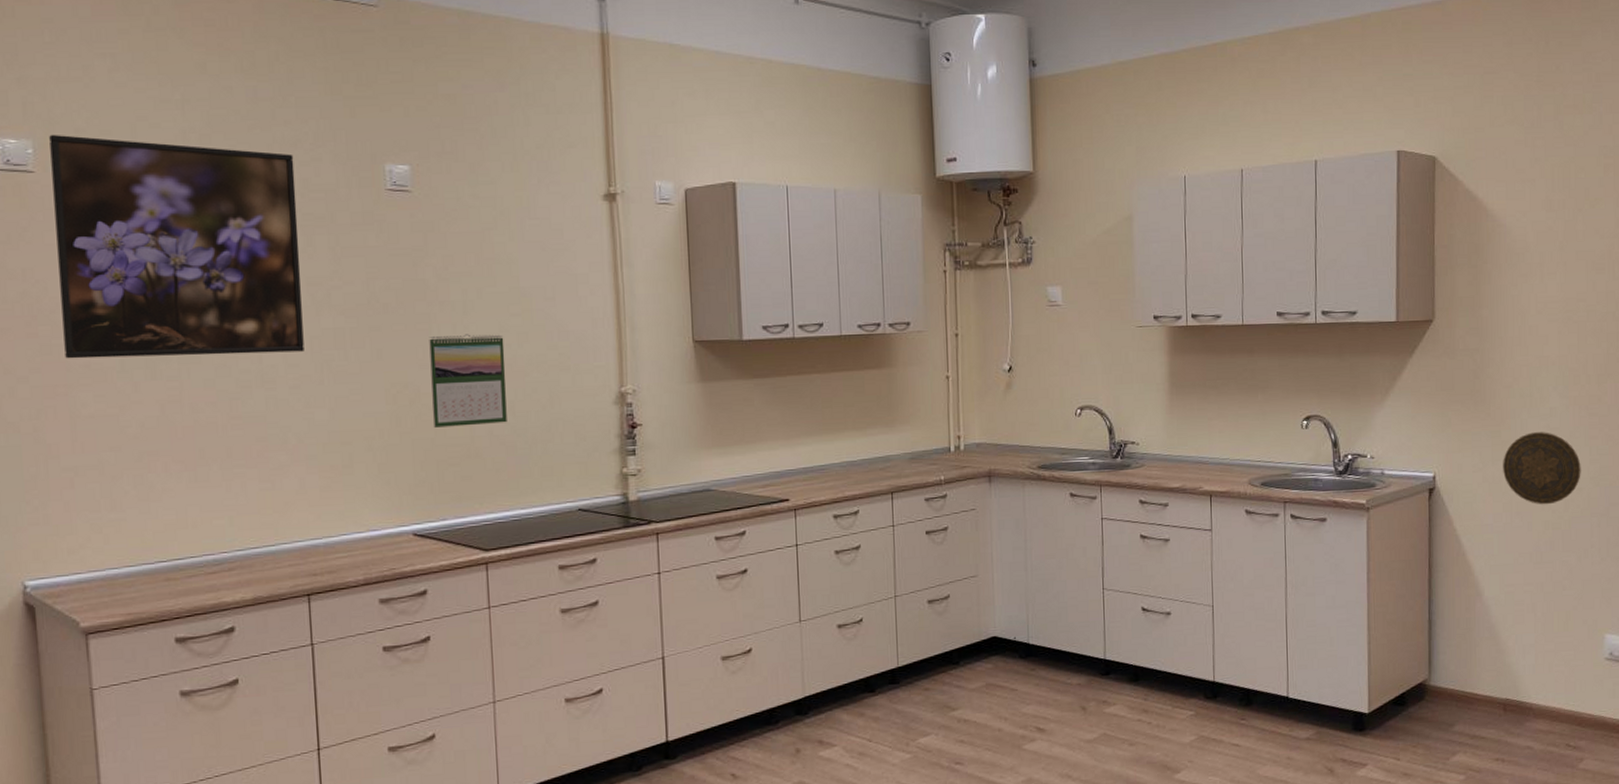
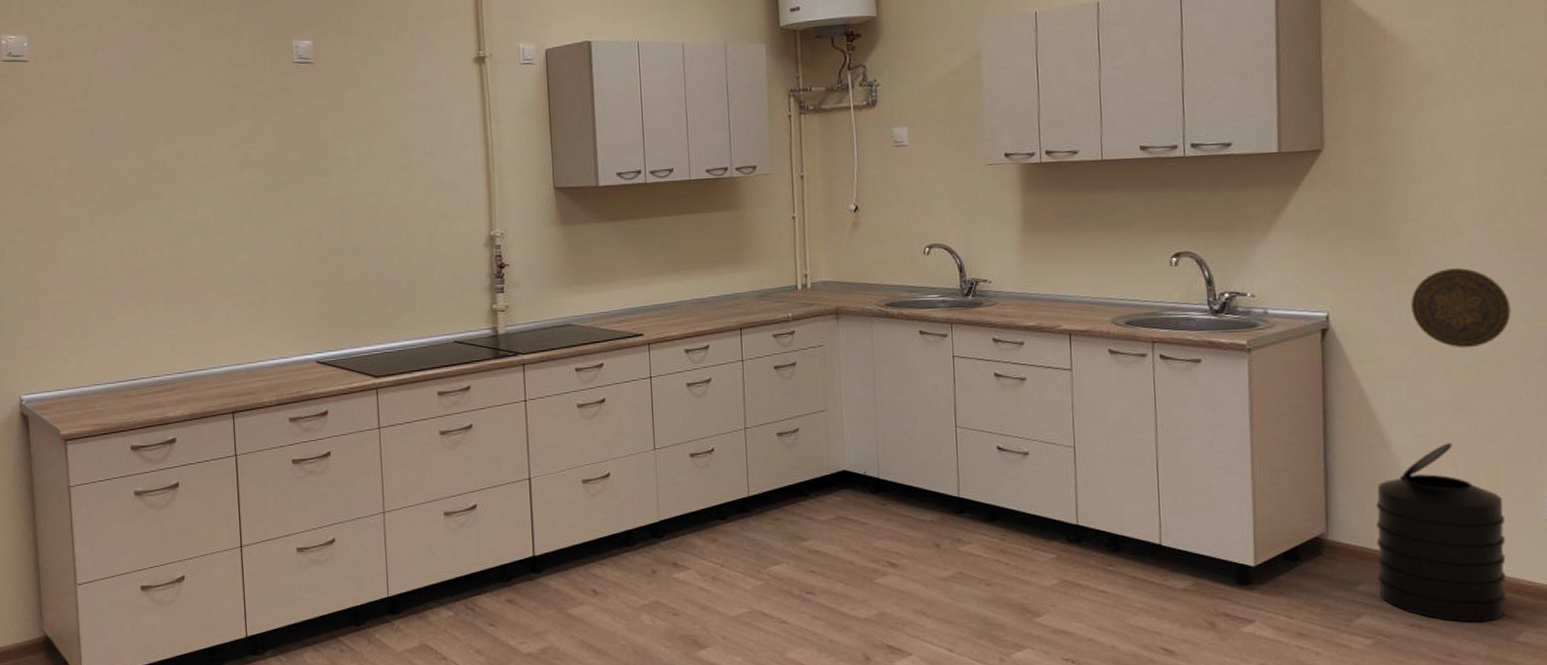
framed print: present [49,134,304,359] -> none [39,29,229,213]
calendar: present [429,334,507,428] -> none [328,185,393,268]
trash can: none [1469,591,1573,755] -> present [1375,443,1506,623]

